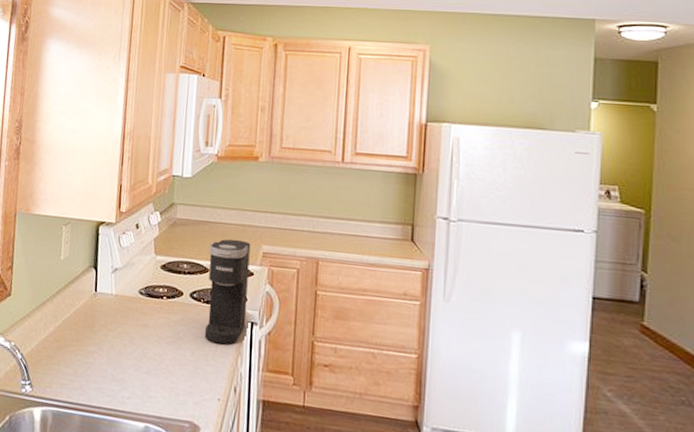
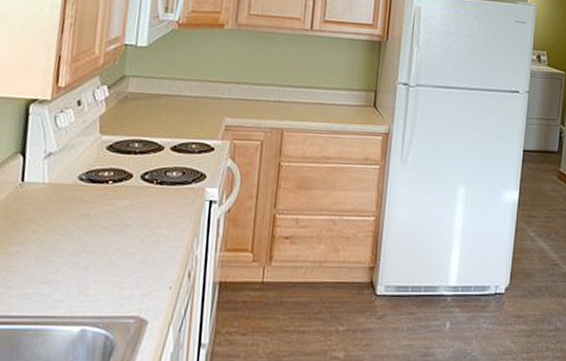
coffee maker: present [204,239,251,345] -> none [155,112,212,228]

